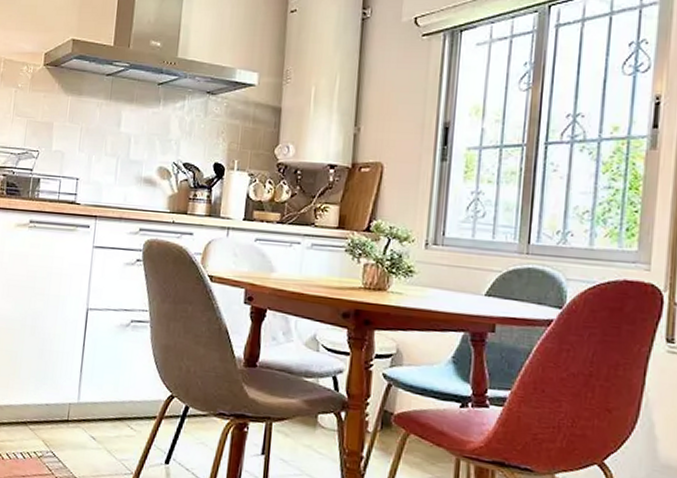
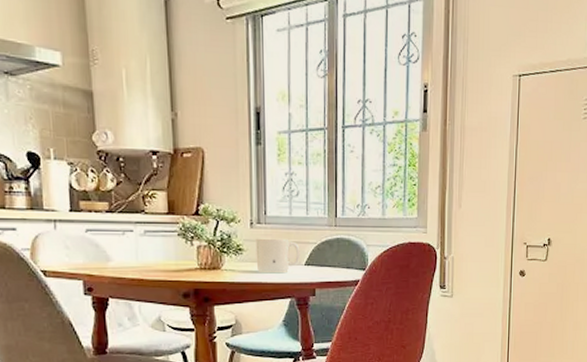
mug: none [427,260,481,303] -> present [255,238,300,274]

